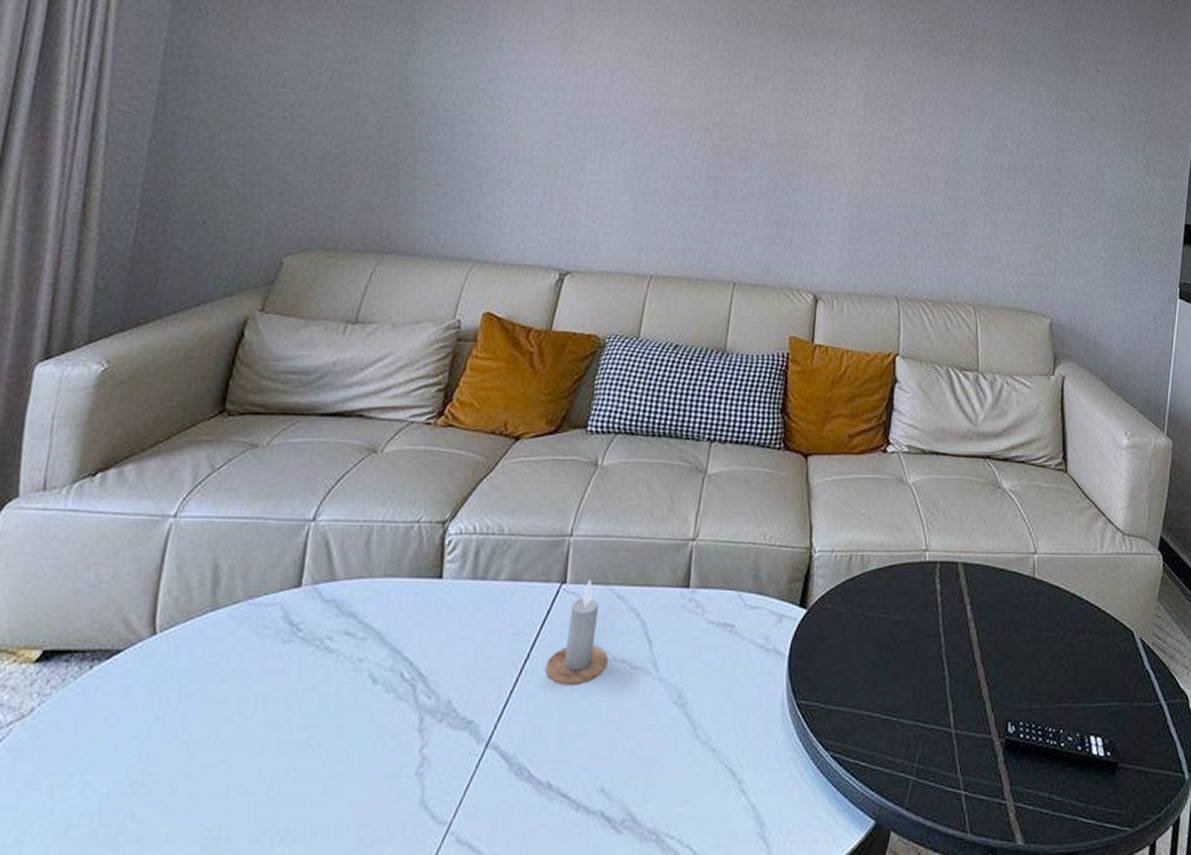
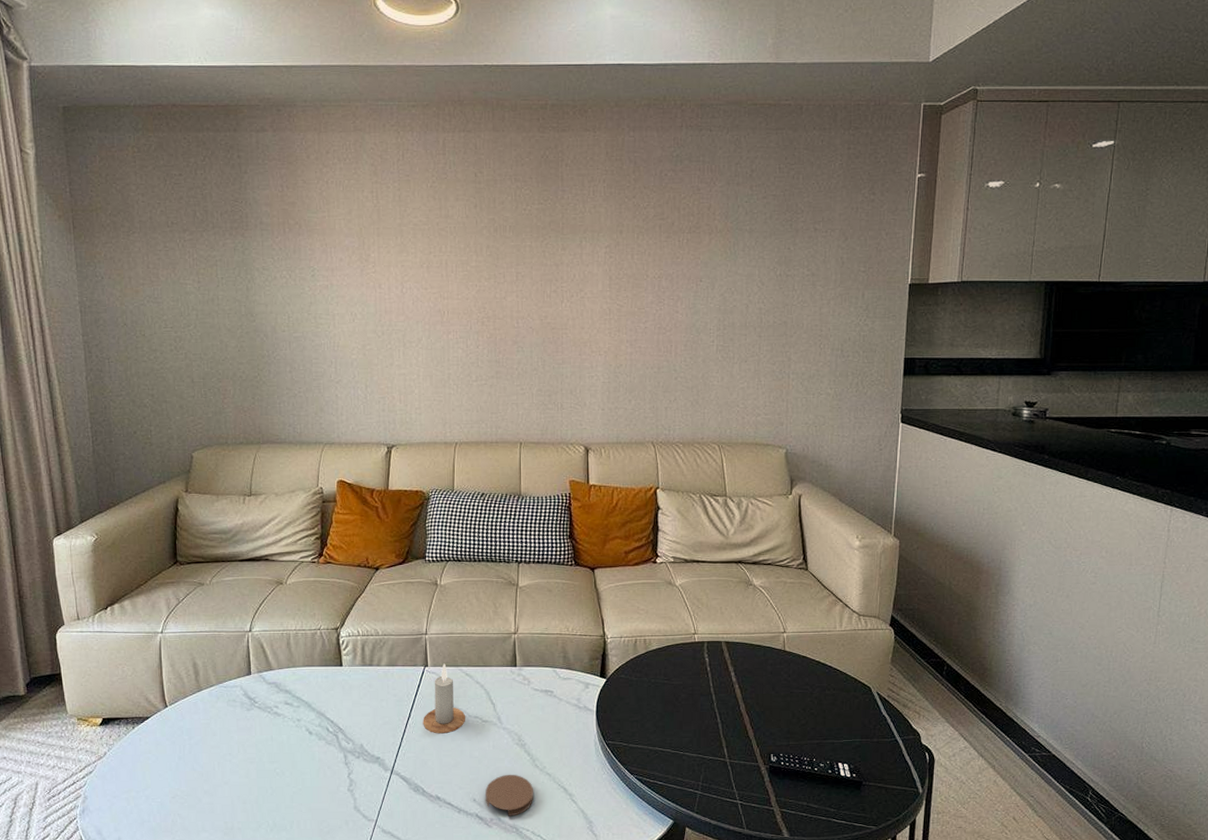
coaster: none [618,749,689,816] -> present [485,774,533,816]

